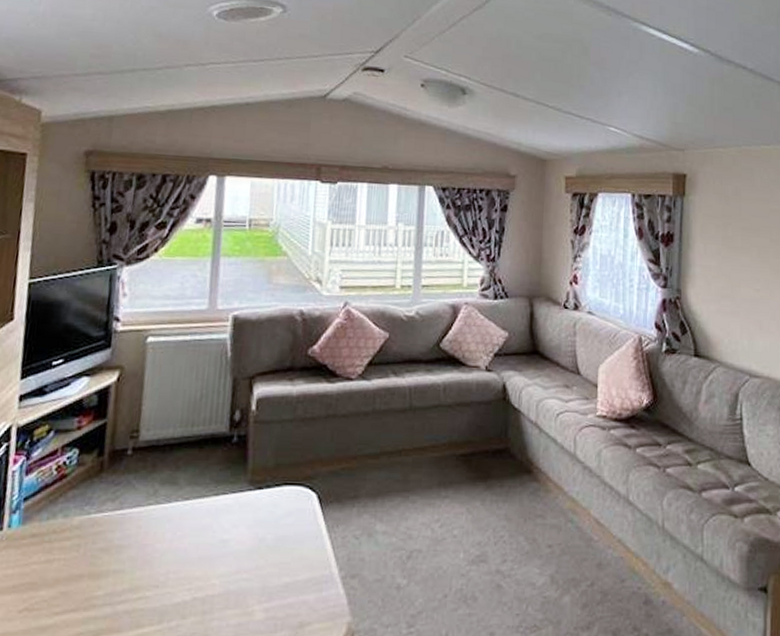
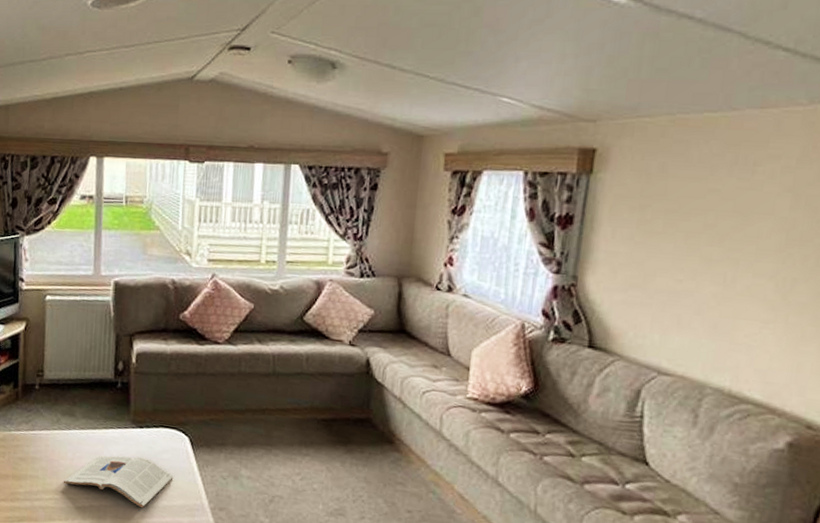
magazine: none [159,525,297,590] -> present [64,455,173,507]

